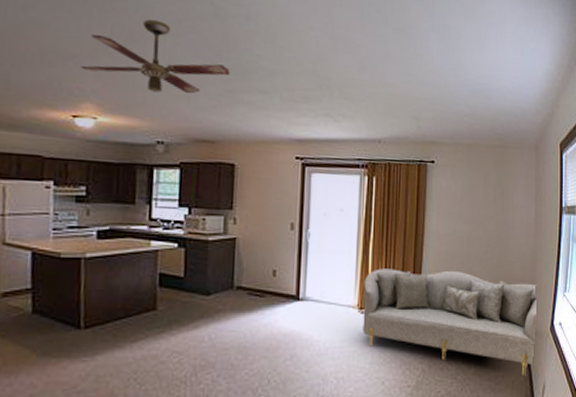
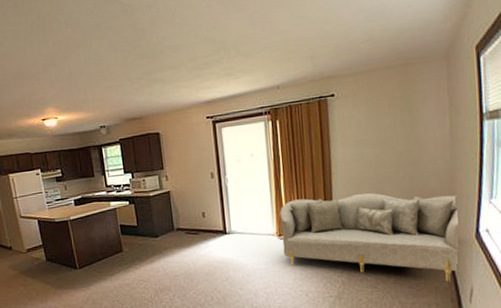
ceiling fan: present [81,18,229,94] -> none [40,29,143,89]

